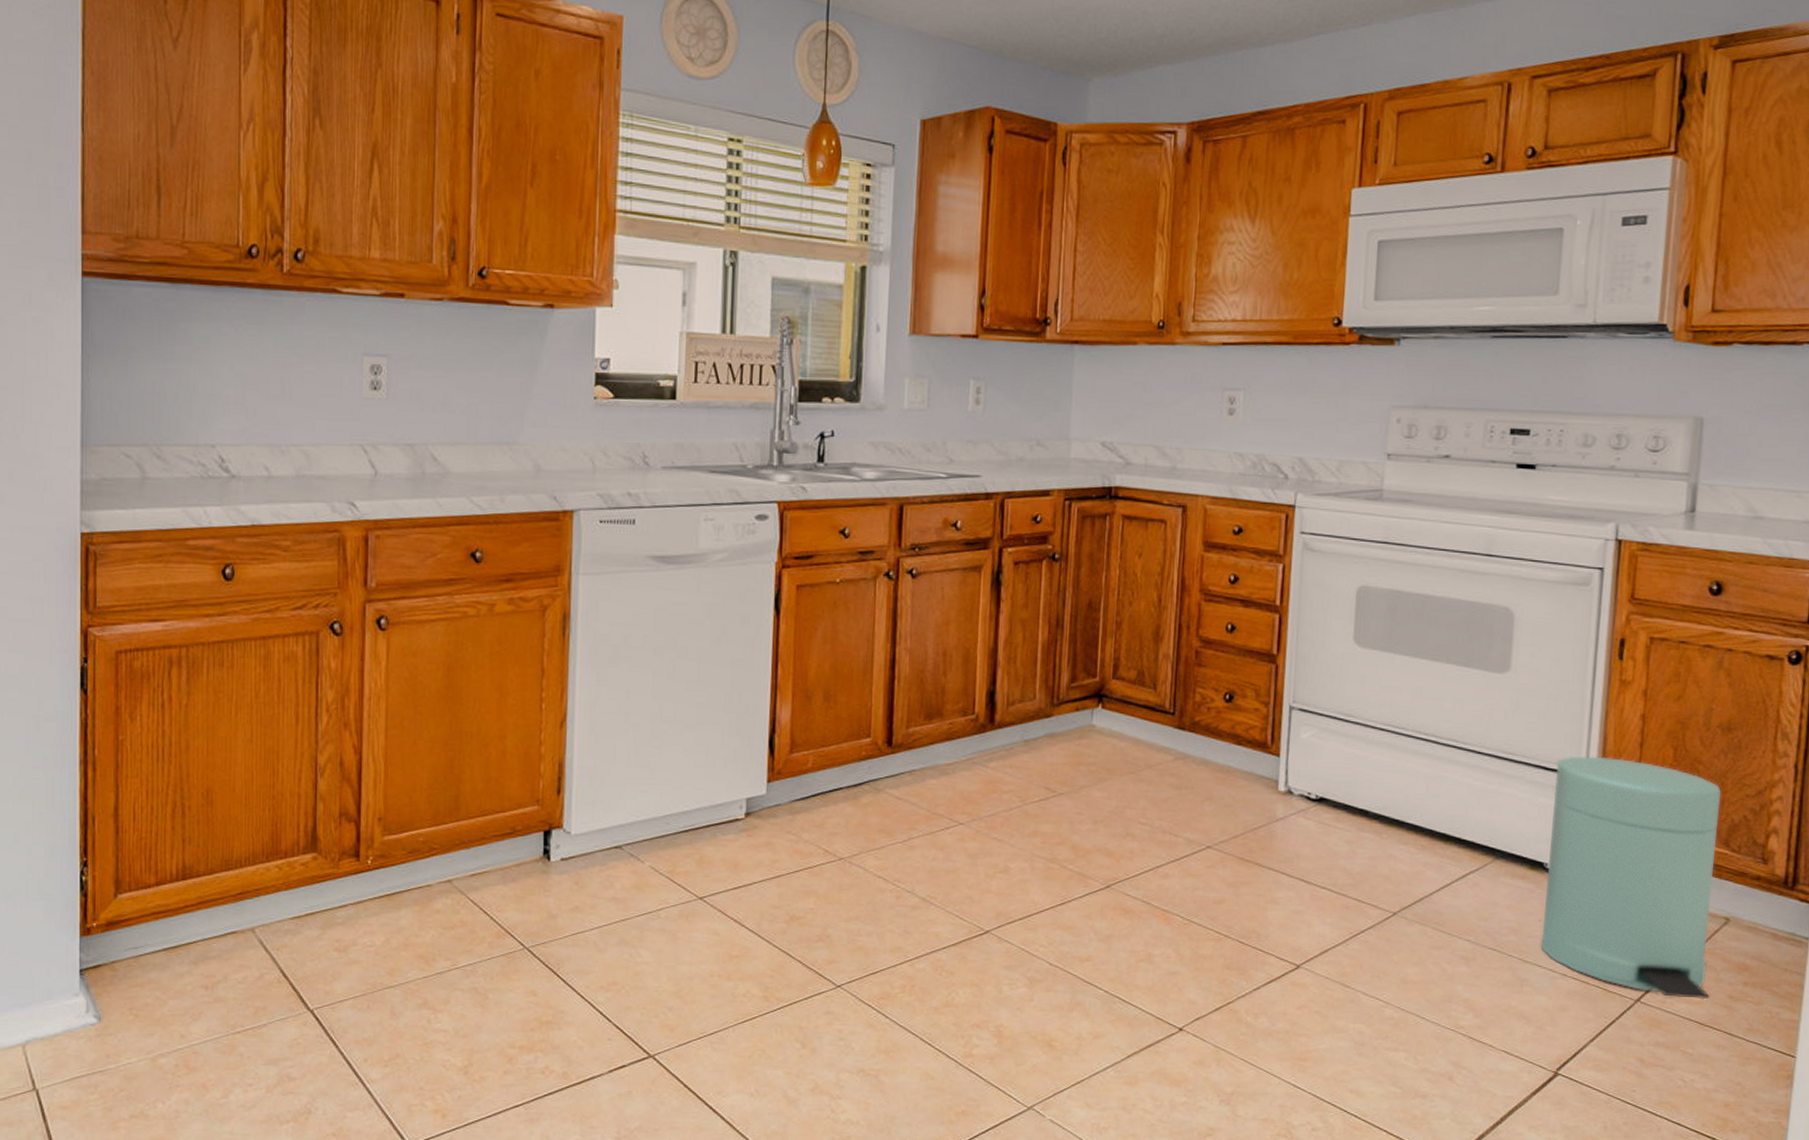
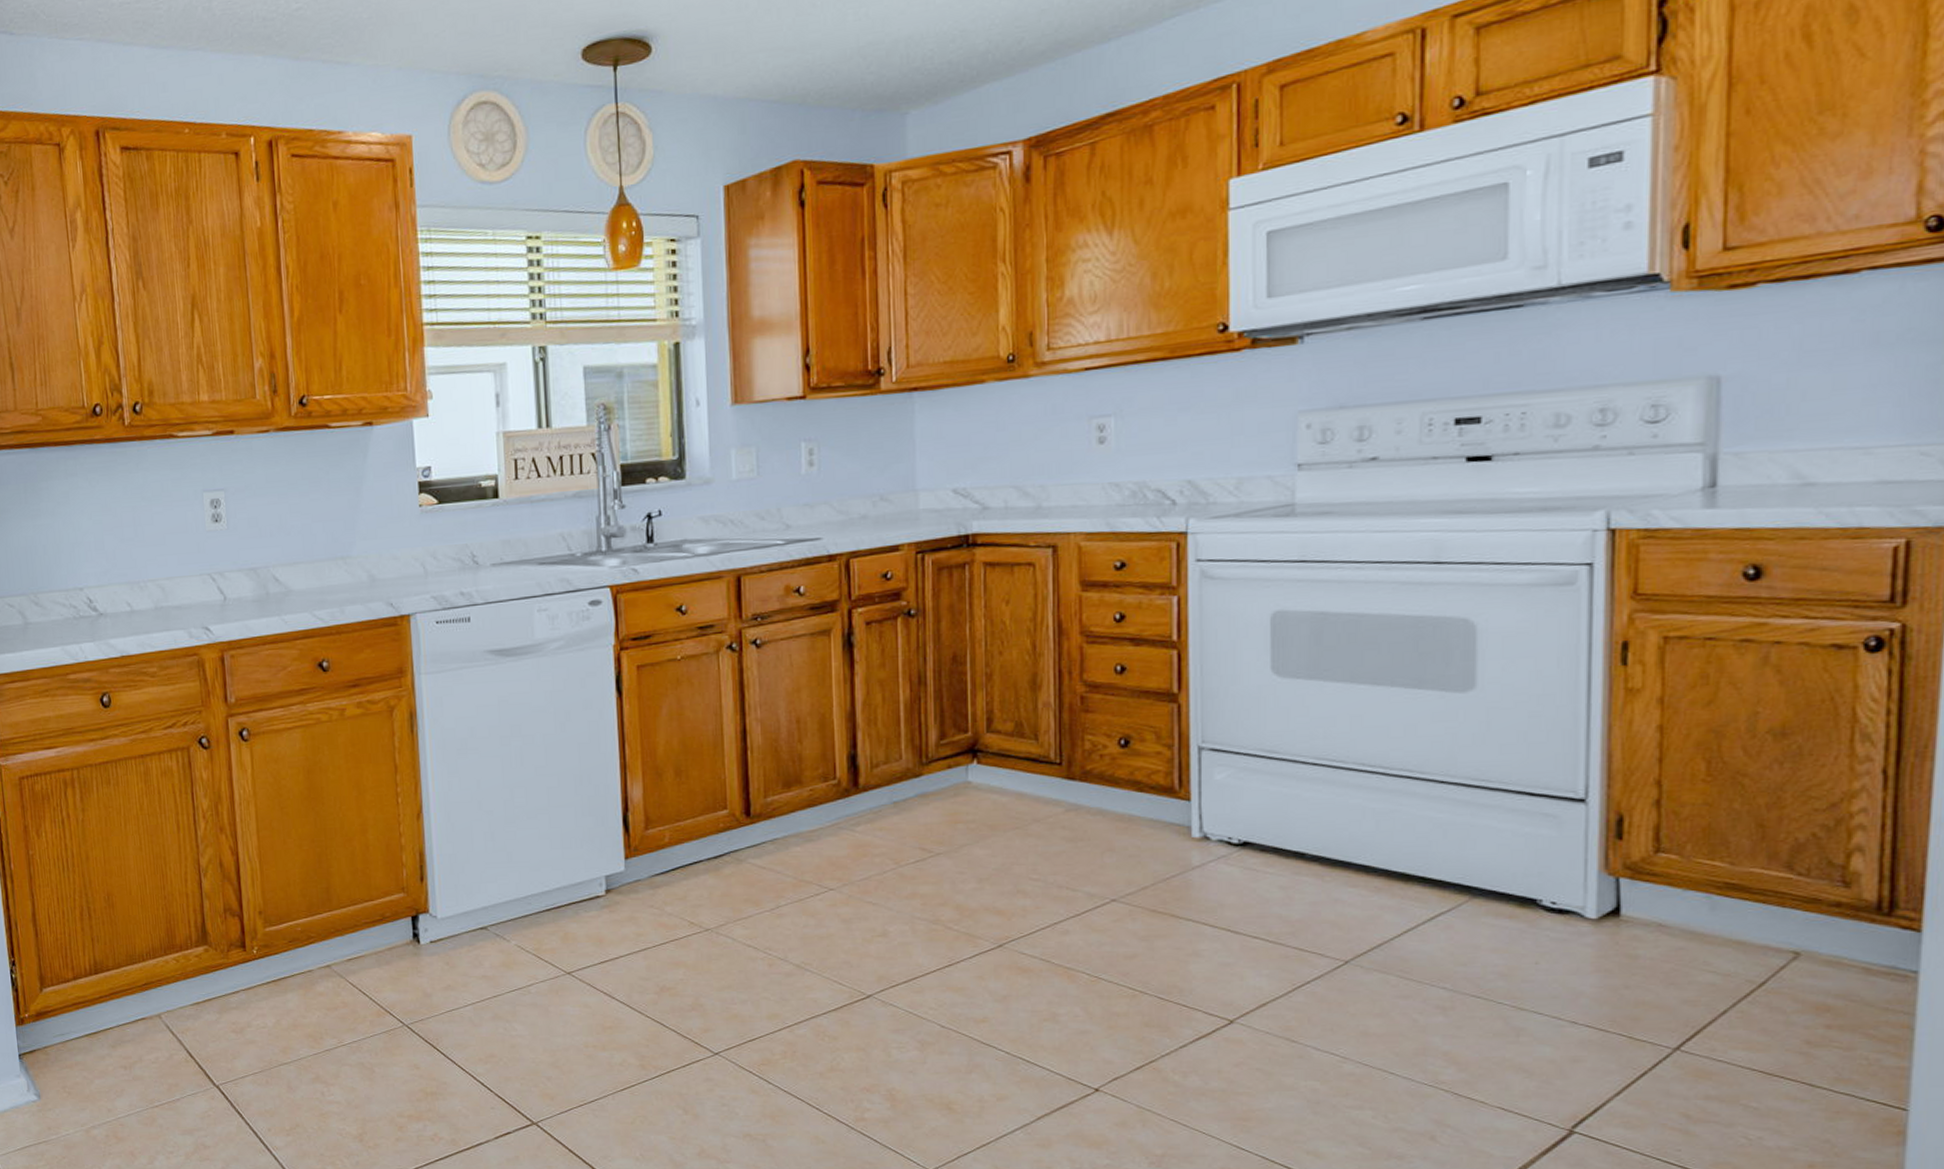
trash can: present [1541,756,1722,1000] -> none [1540,776,1778,1046]

